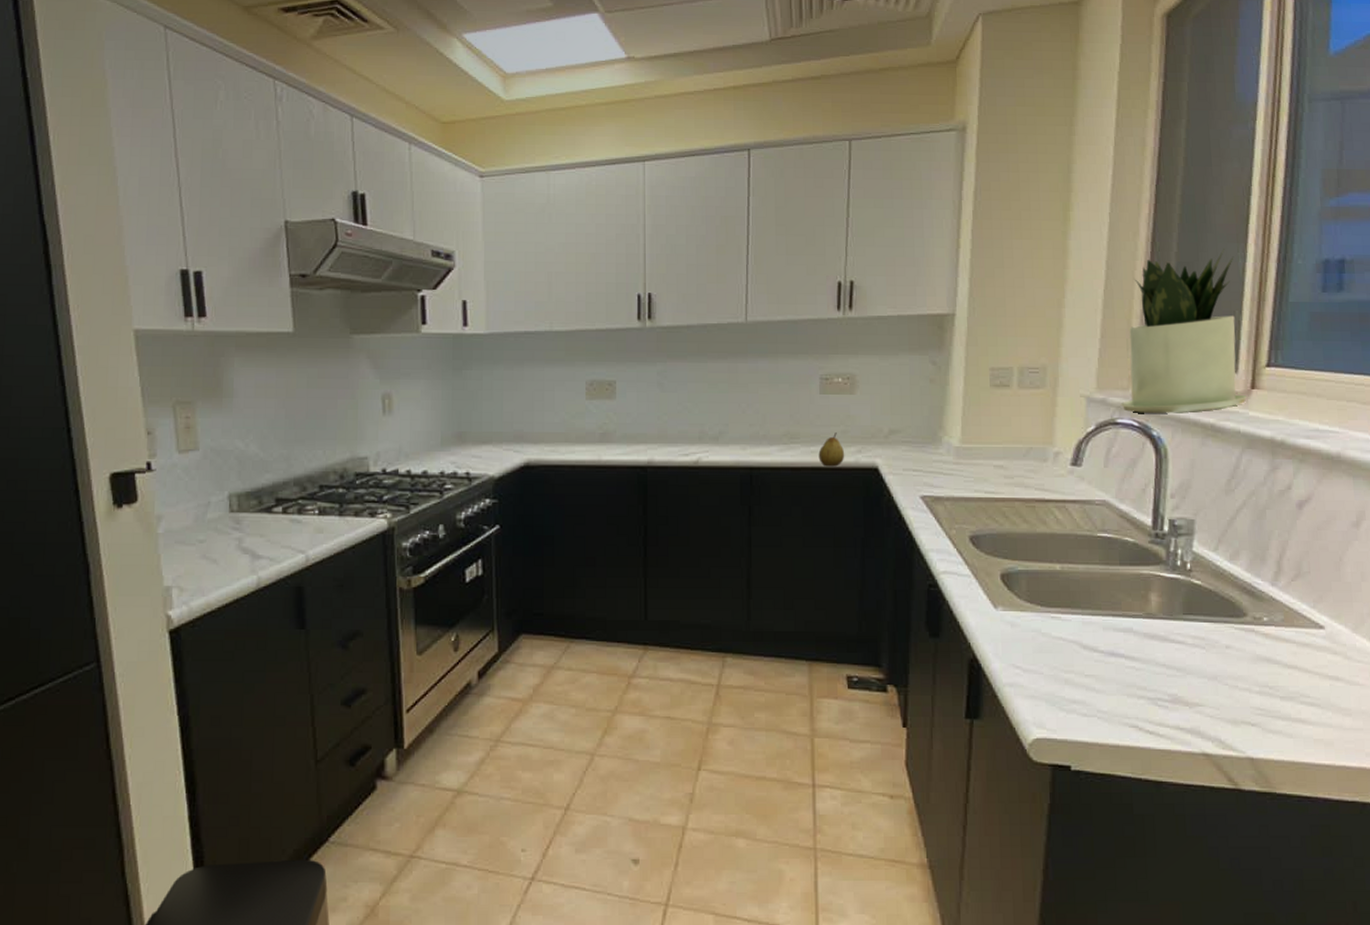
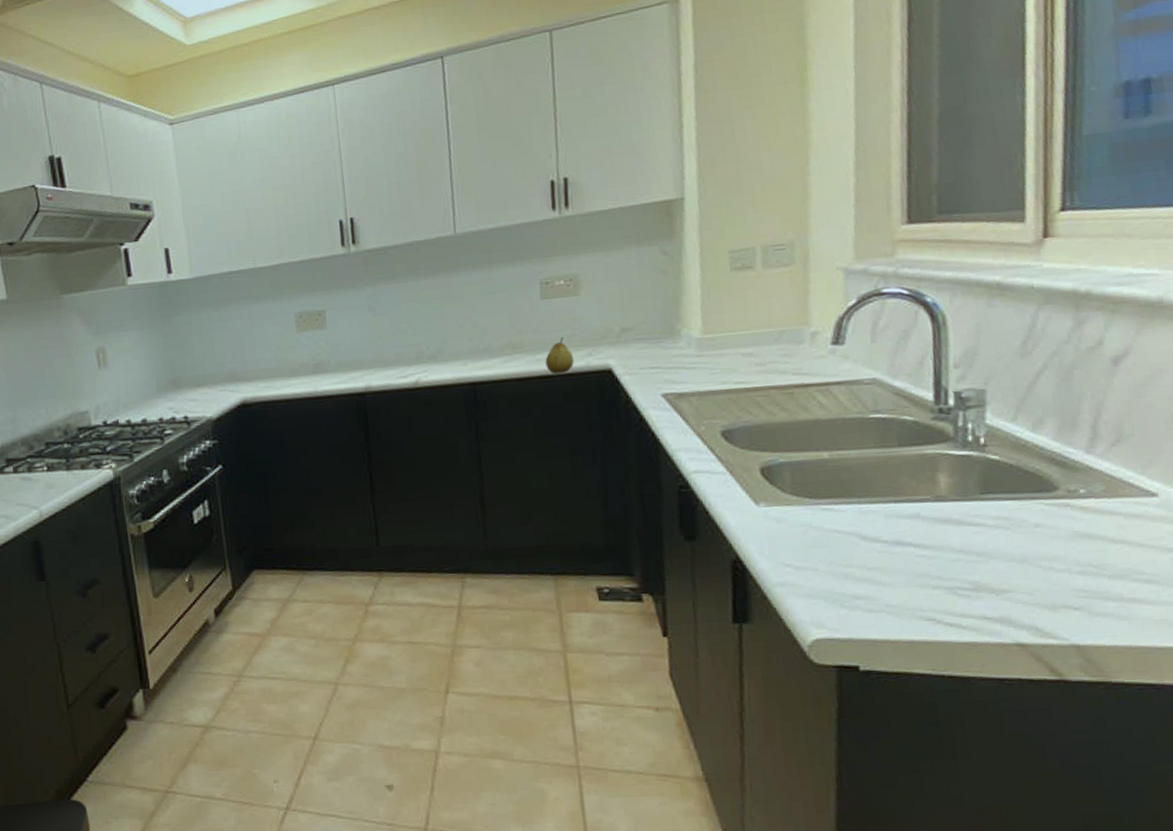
planter: present [1120,249,1249,413] -> none [884,86,1042,280]

